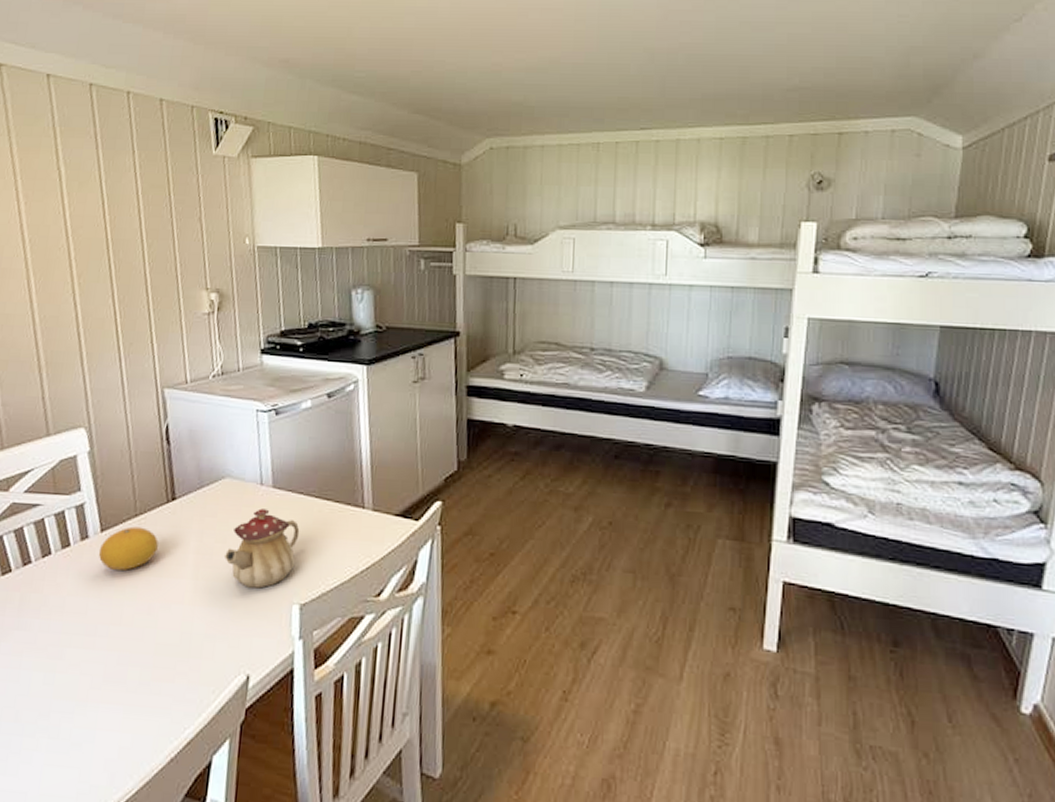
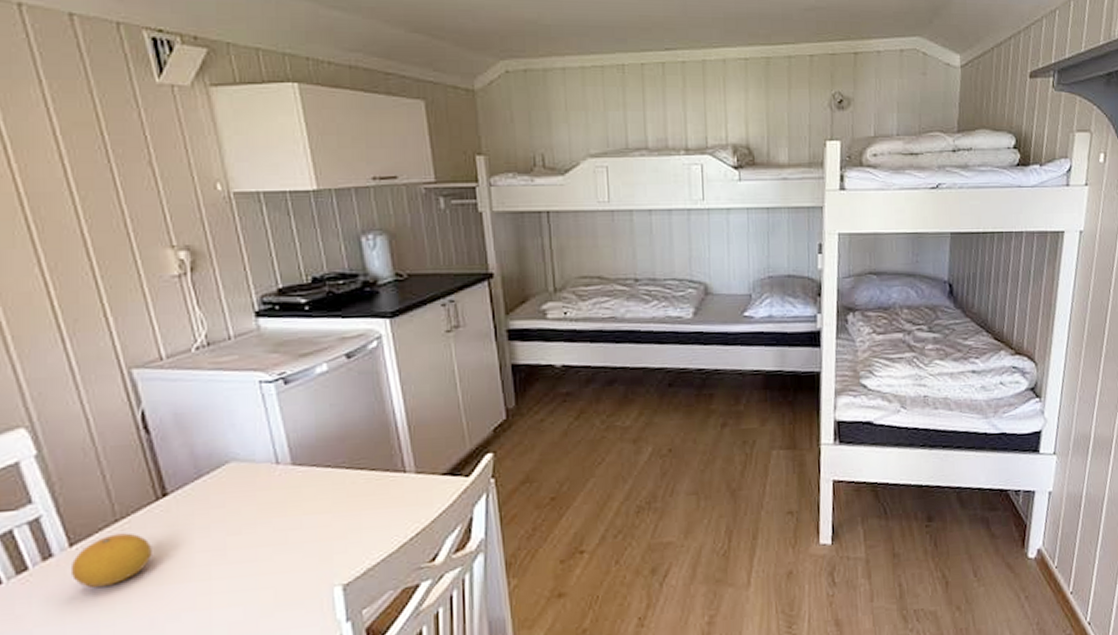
teapot: present [225,508,300,589] -> none [242,489,332,578]

